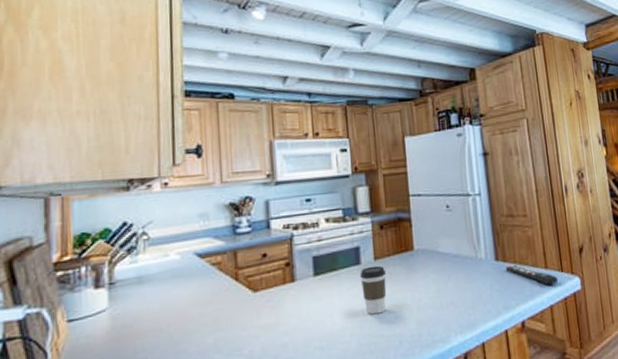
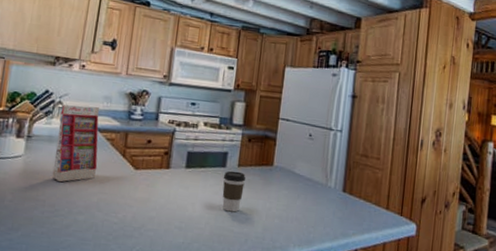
gift box: none [147,229,206,331] -> present [52,105,99,182]
remote control: present [505,264,559,285] -> none [350,199,397,225]

